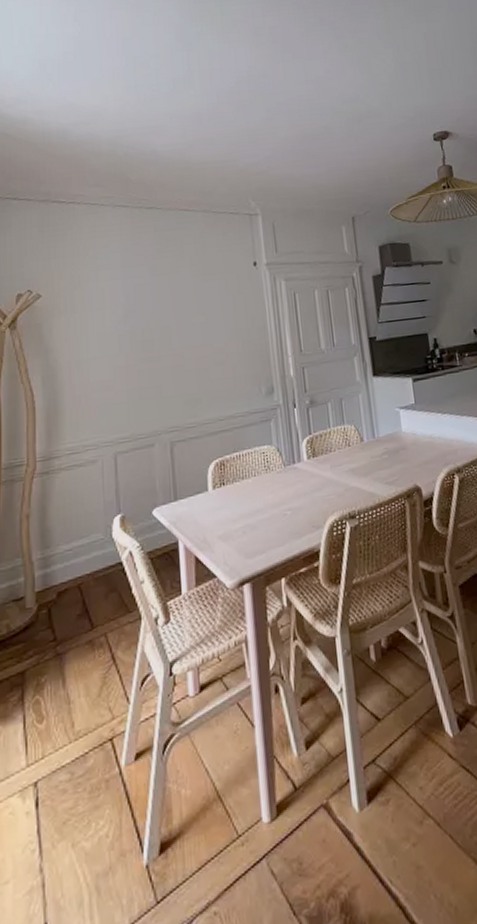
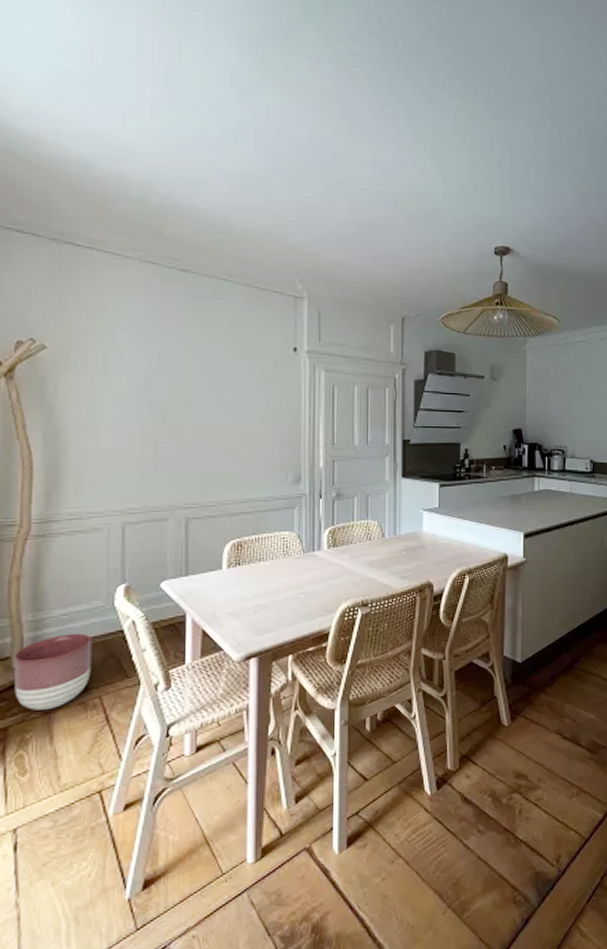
planter: none [27,568,96,652] -> present [13,633,92,711]

